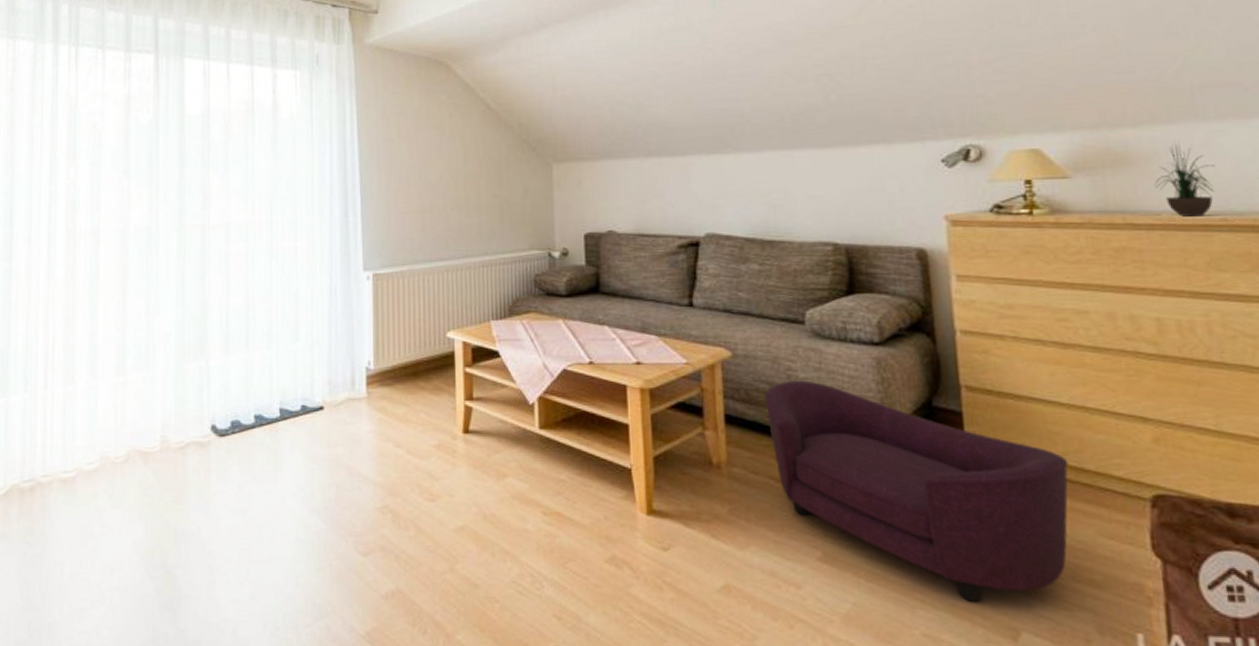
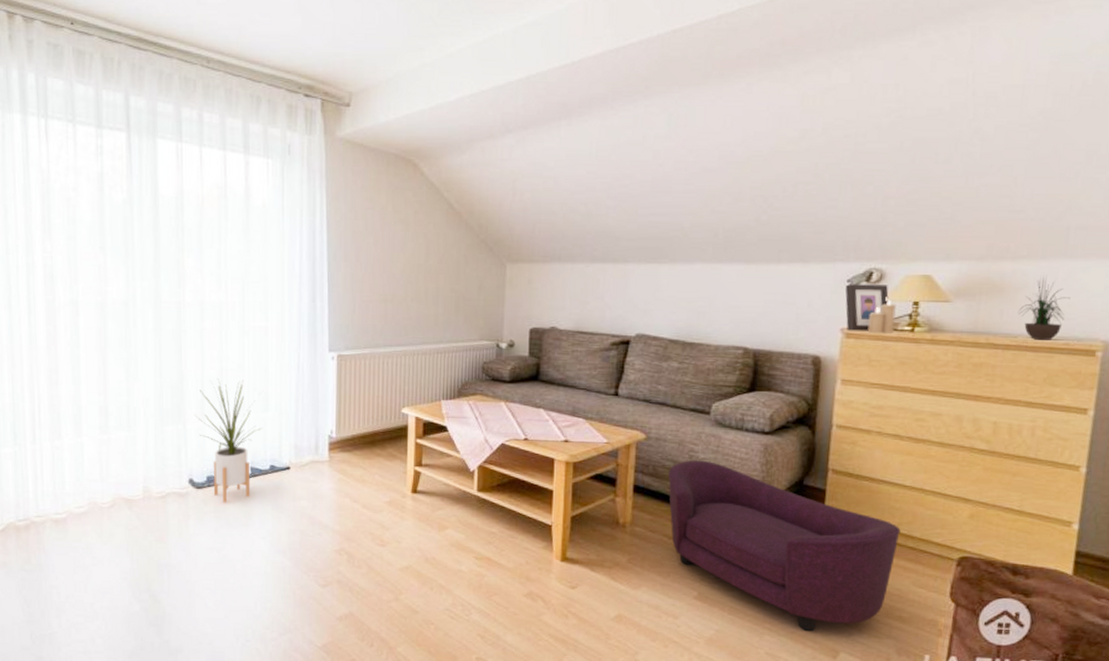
house plant: none [219,306,292,453] -> present [195,378,262,503]
picture frame: none [940,163,995,218] -> present [845,284,889,331]
candle: none [974,179,1008,220] -> present [867,300,896,334]

